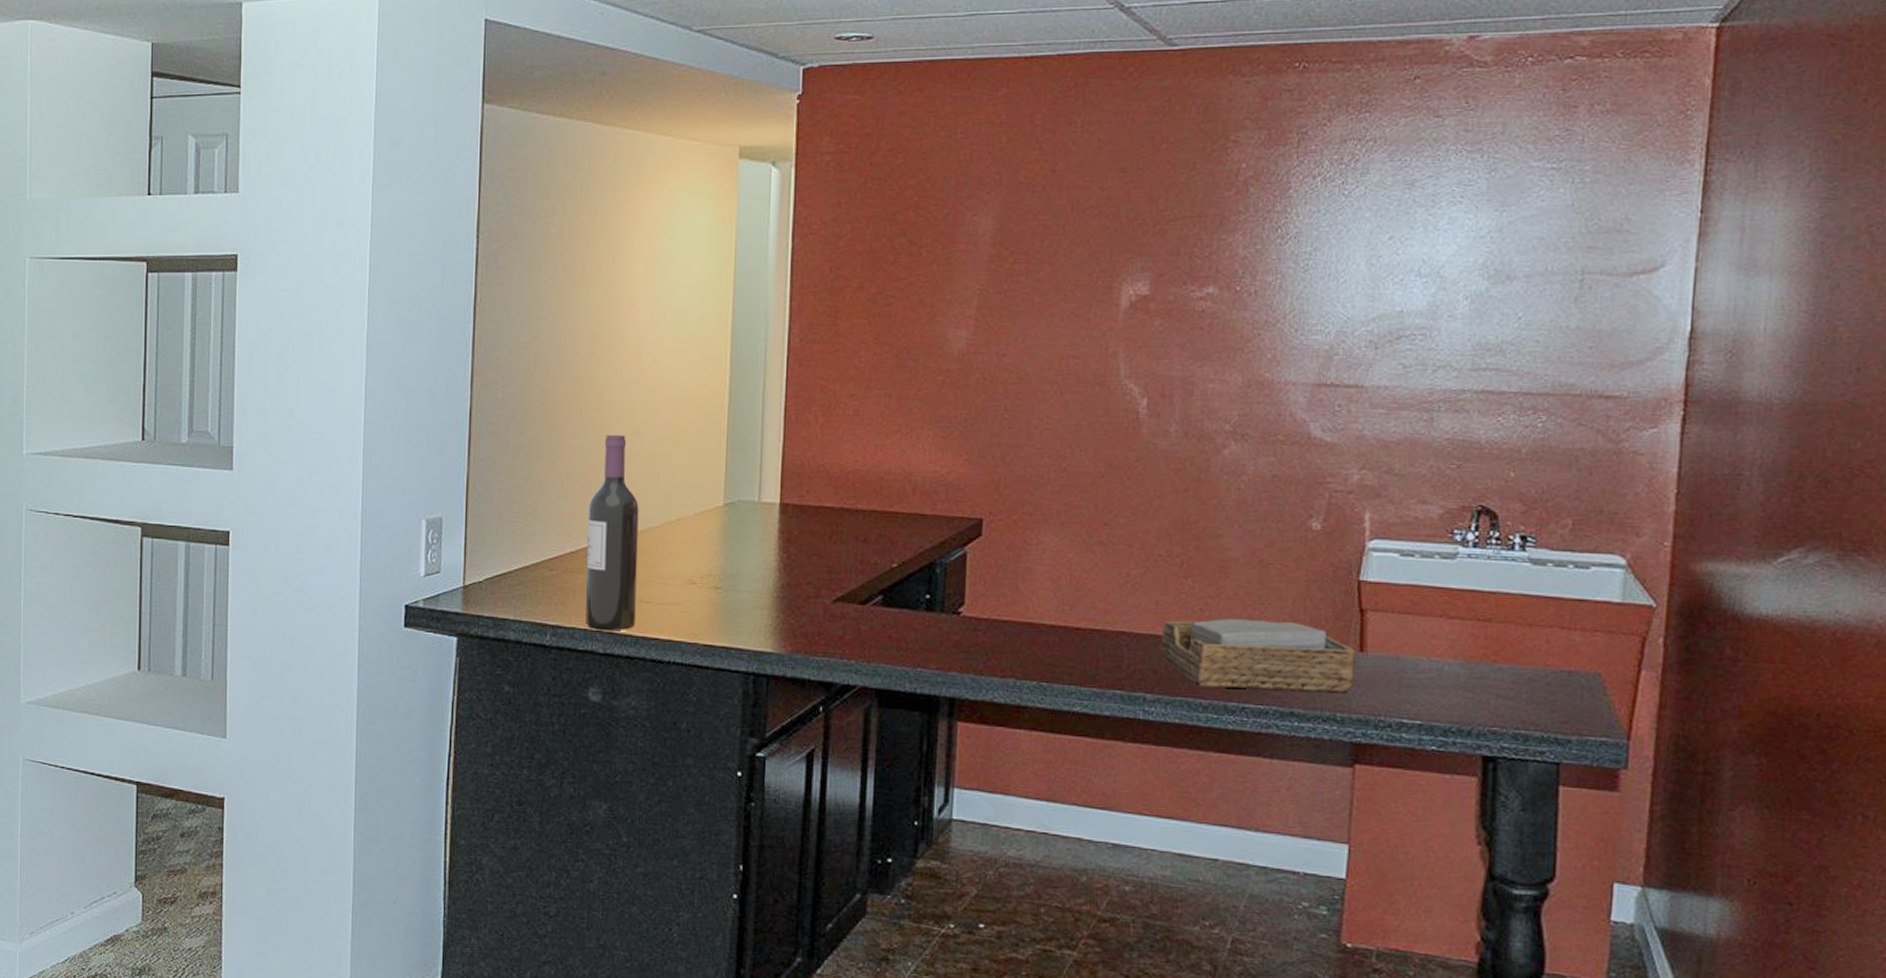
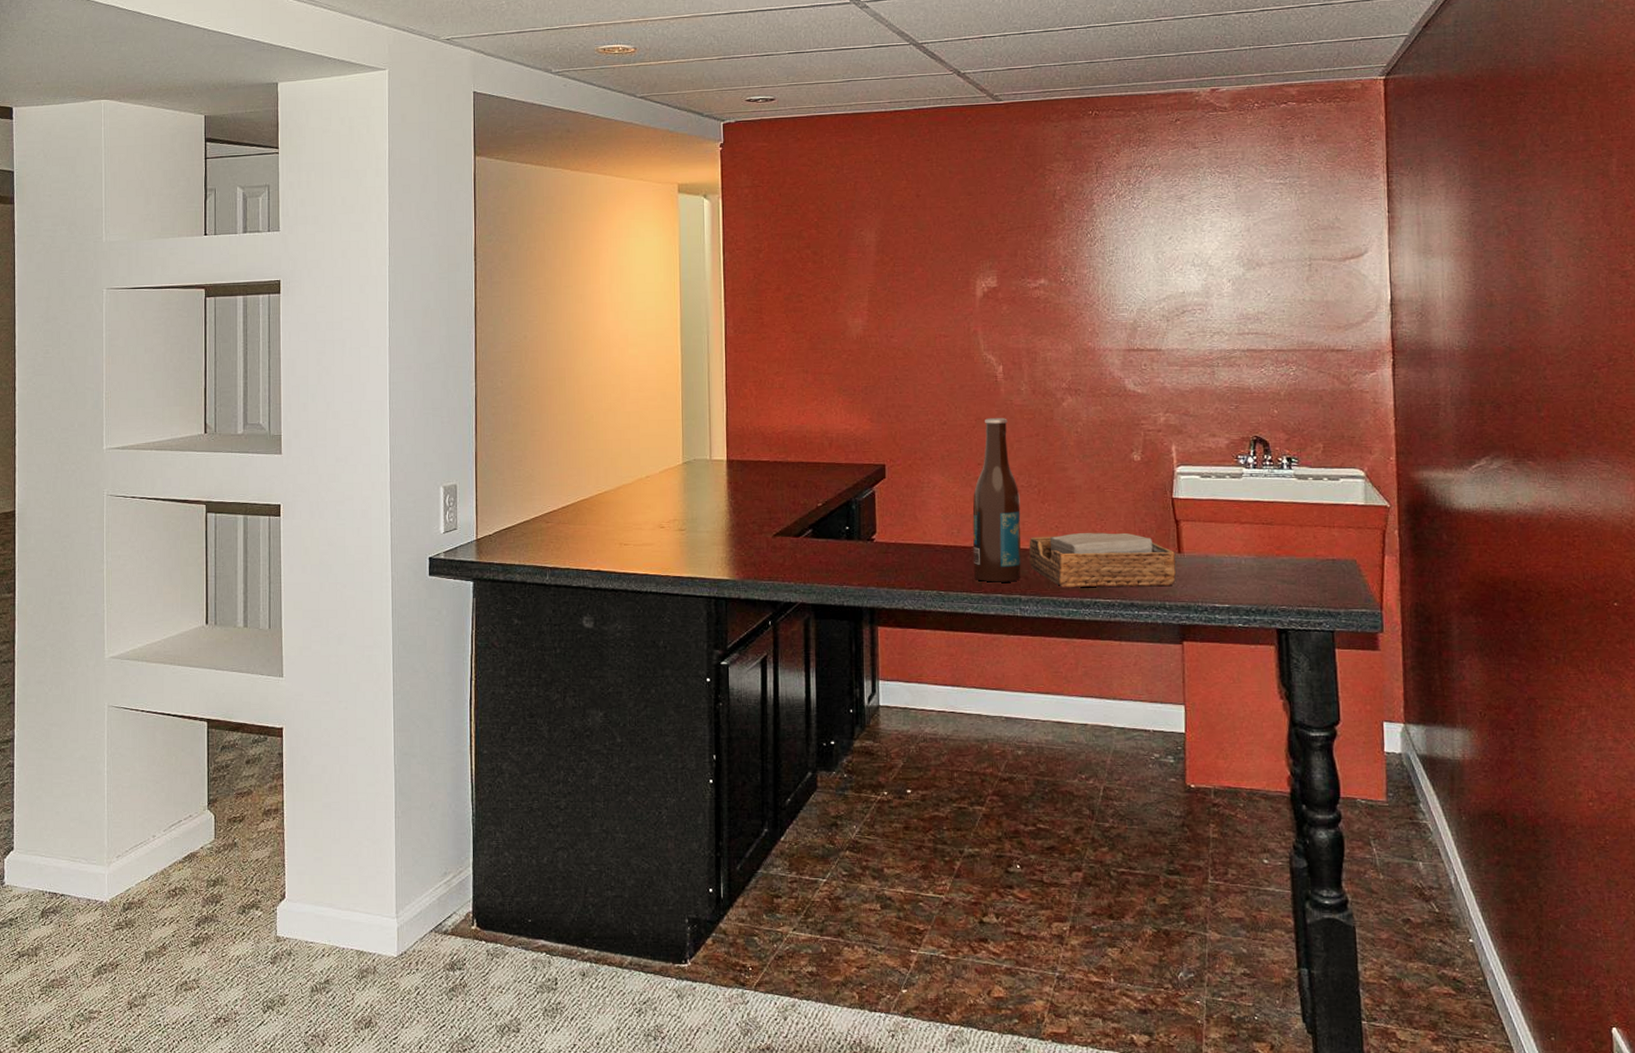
wine bottle: present [585,434,639,631] -> none [574,411,617,570]
beer bottle: none [1086,466,1156,676] -> present [972,418,1022,583]

